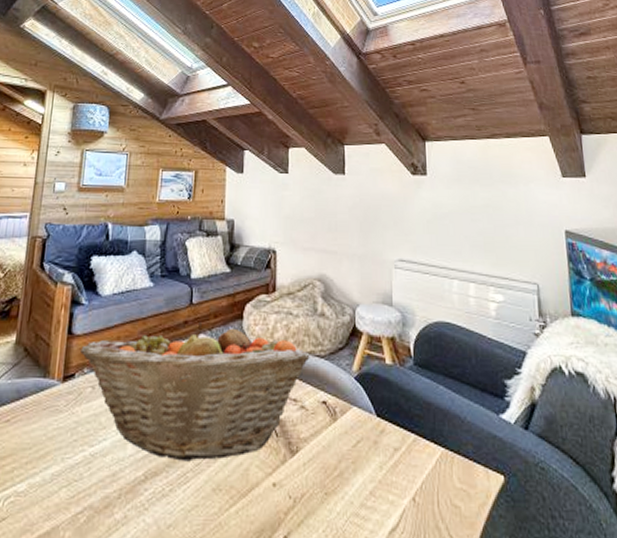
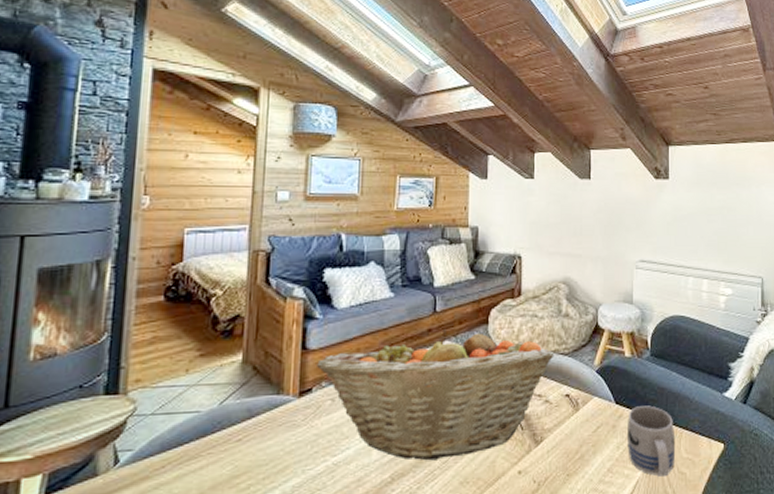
mug: none [390,421,447,508] -> present [628,405,676,477]

